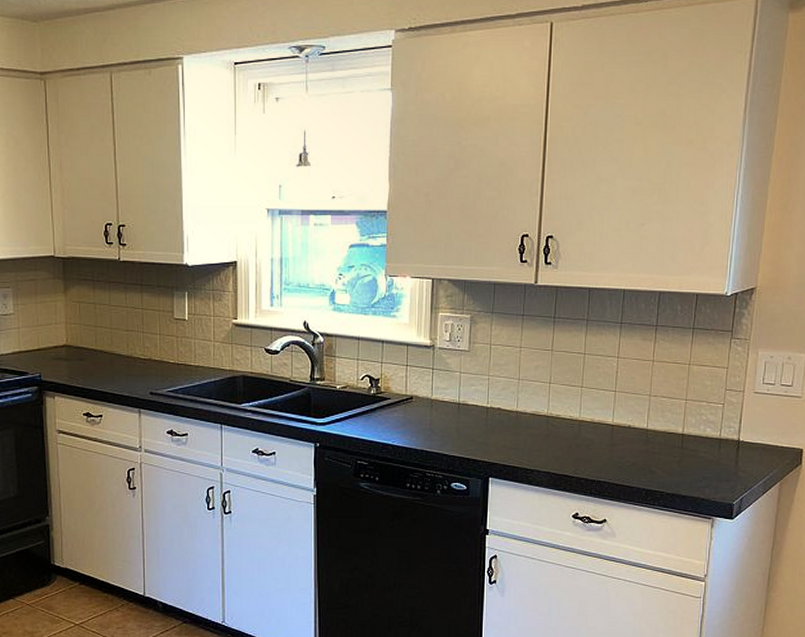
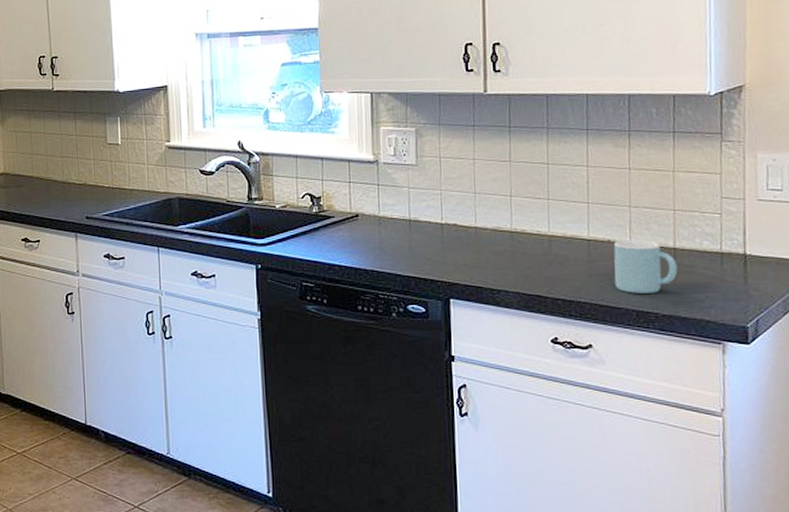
mug: none [630,426,684,474] -> present [613,240,678,293]

